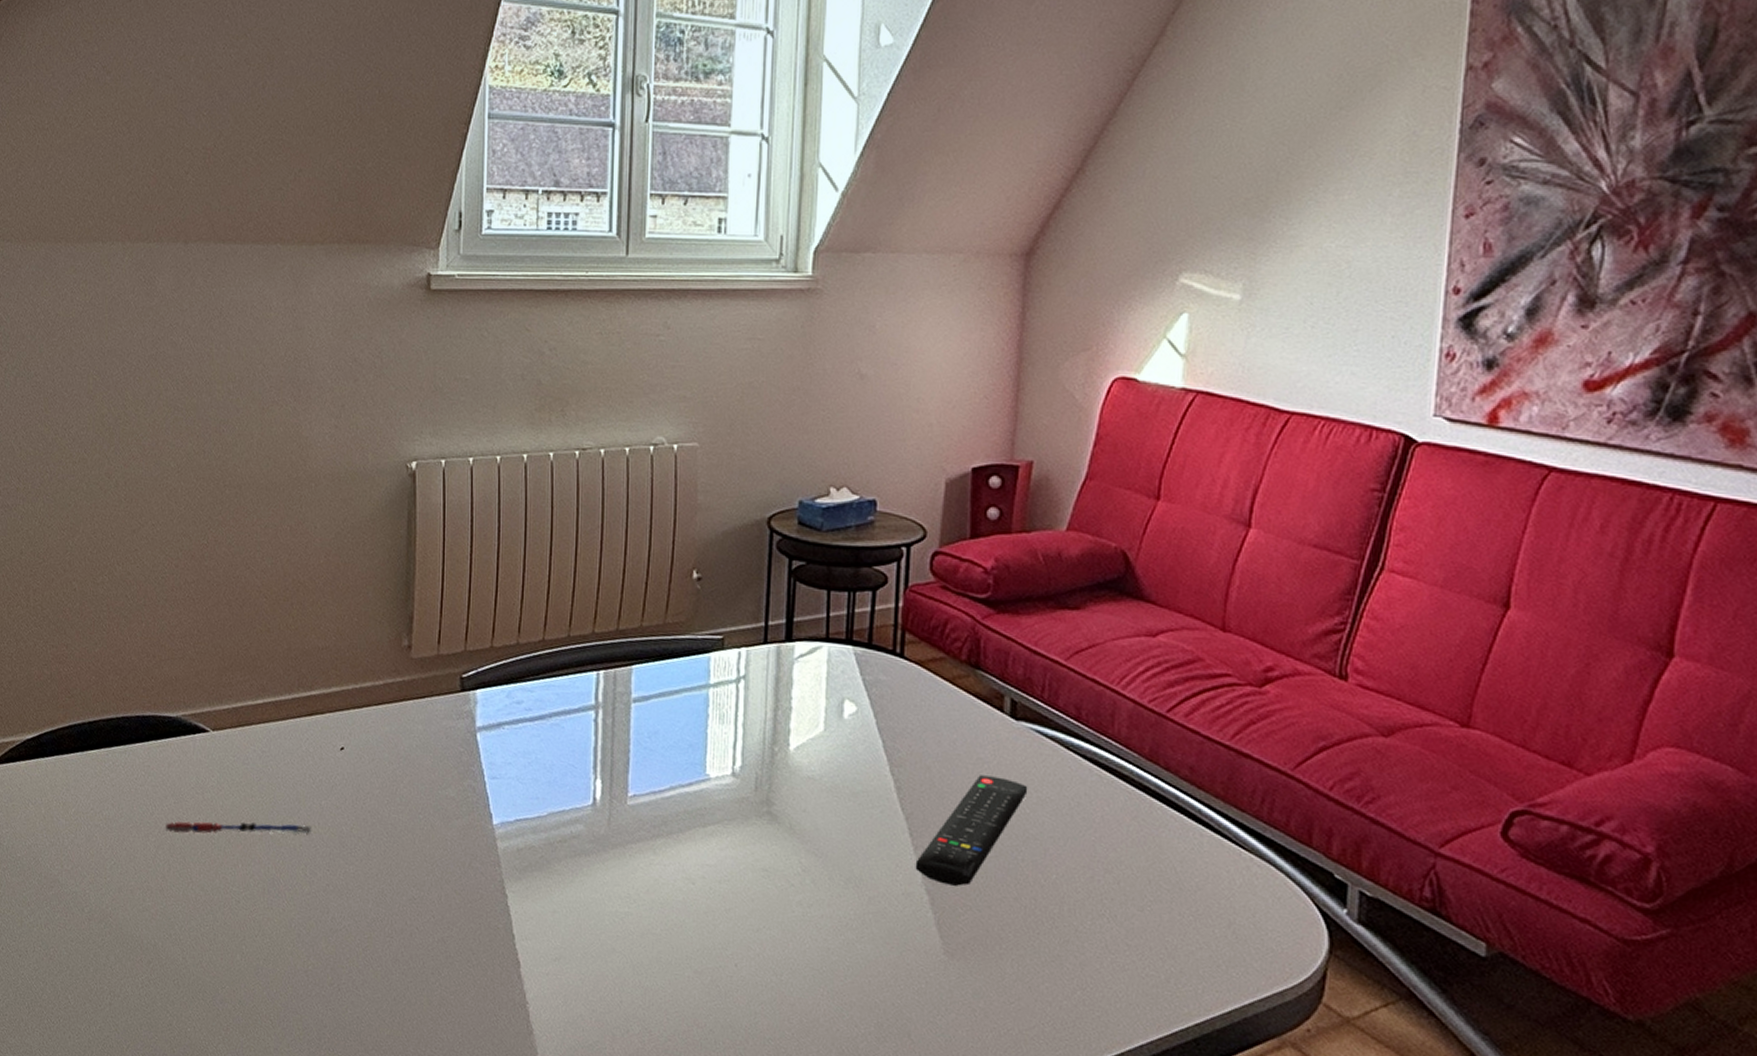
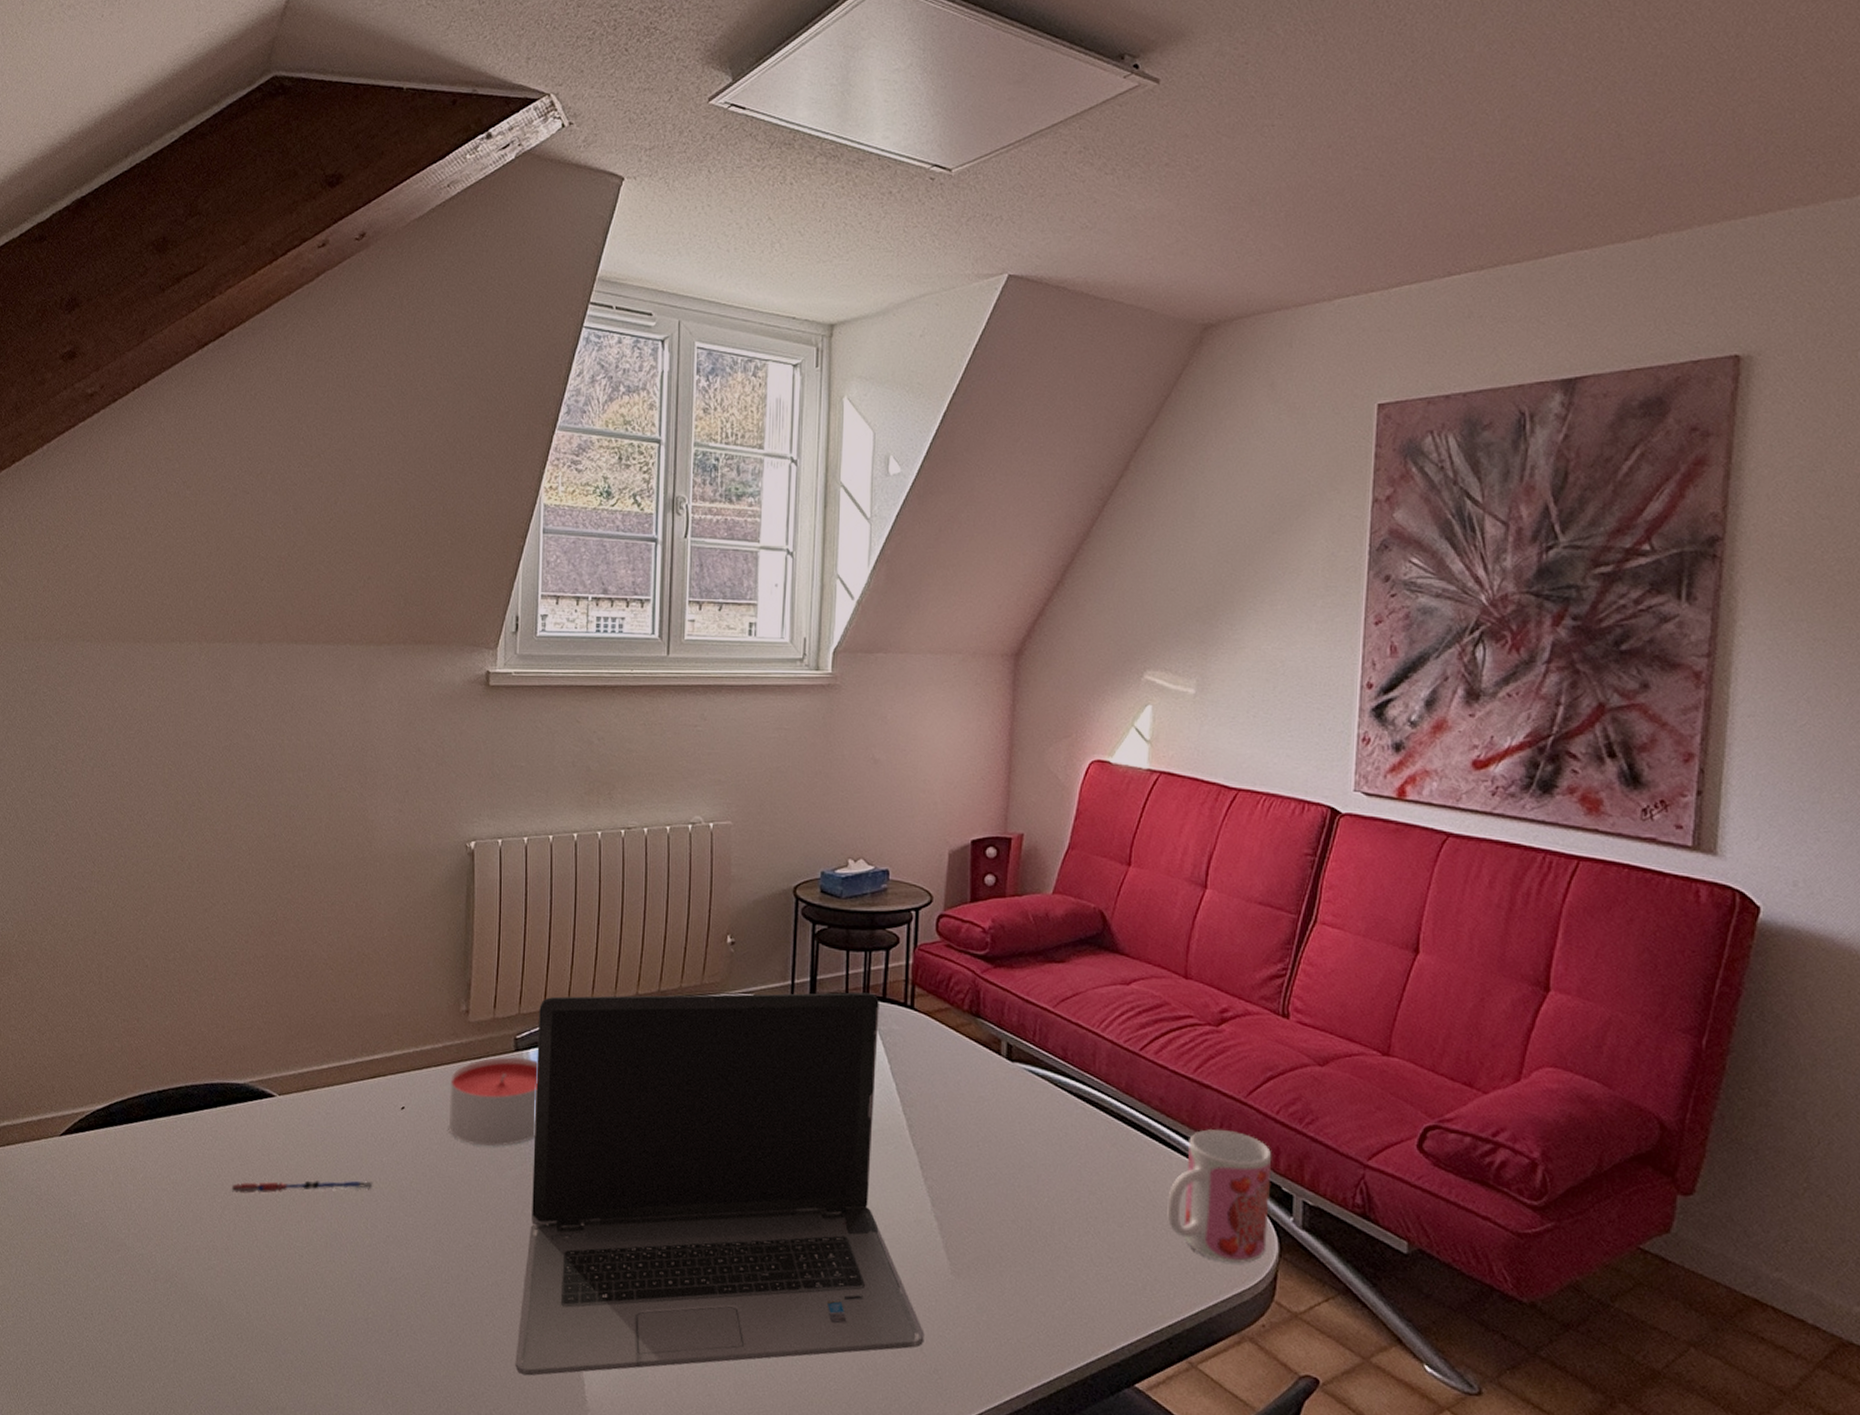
candle: none [391,697,486,794] -> present [449,1056,538,1147]
laptop computer: none [463,633,913,1041] -> present [515,992,925,1376]
remote control: present [915,775,1028,886] -> none [925,1111,1023,1212]
mug: none [1196,804,1324,959] -> present [1167,1129,1272,1264]

